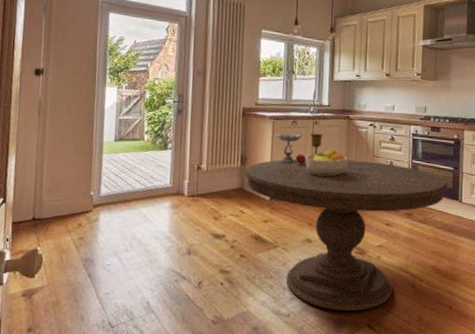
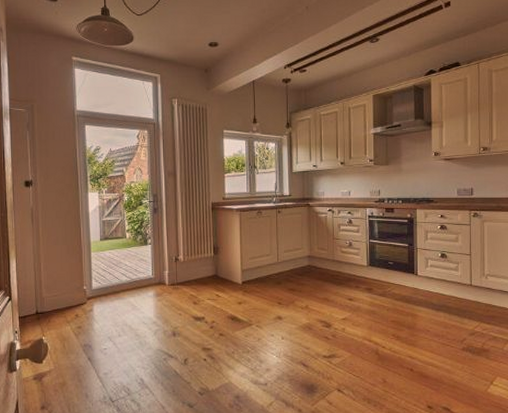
dining table: present [244,158,448,312] -> none [217,243,404,378]
goblet: present [276,133,324,165] -> none [243,221,287,251]
fruit bowl: present [305,149,348,177] -> none [272,234,310,259]

